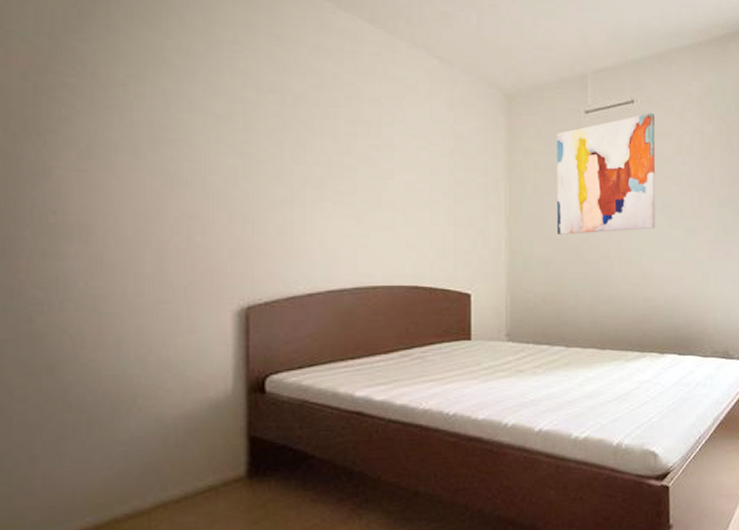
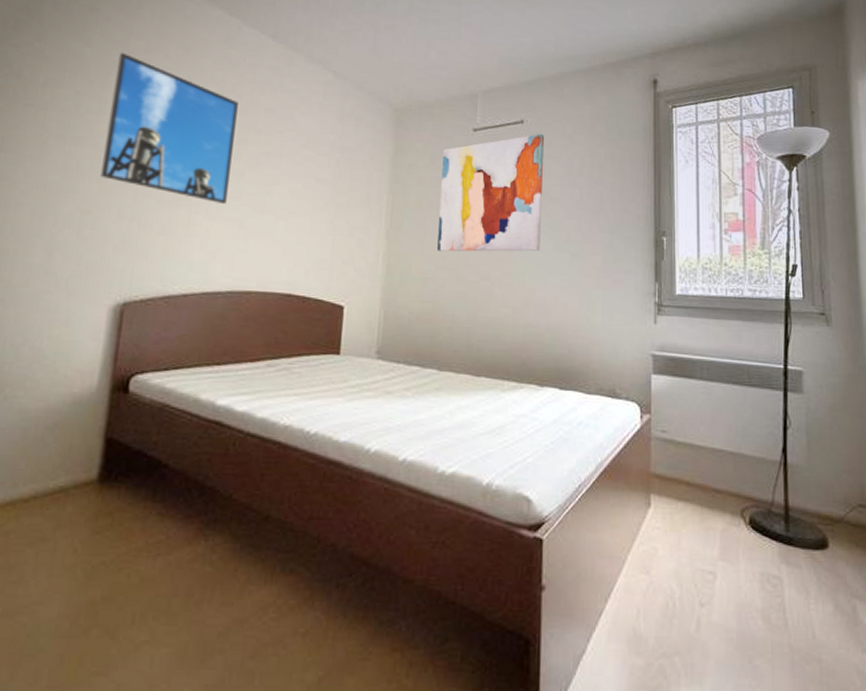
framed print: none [203,43,342,200] -> present [100,52,238,204]

